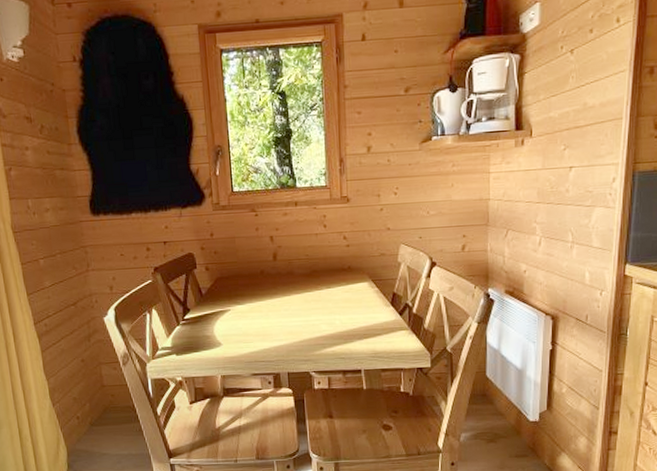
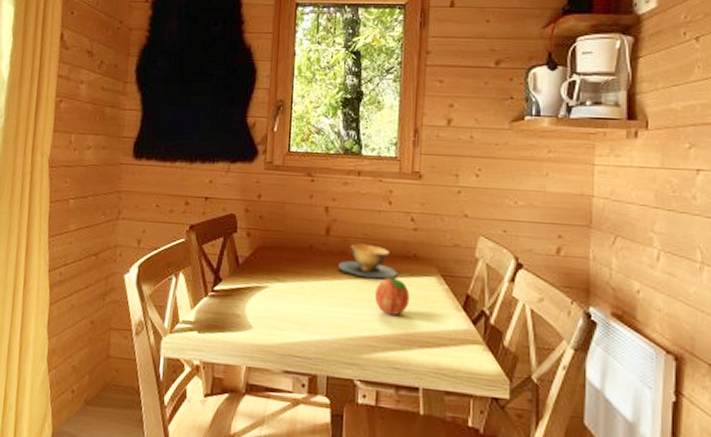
wooden bowl: none [287,263,337,291] -> present [338,243,398,280]
fruit: none [319,285,348,318] -> present [374,274,410,315]

